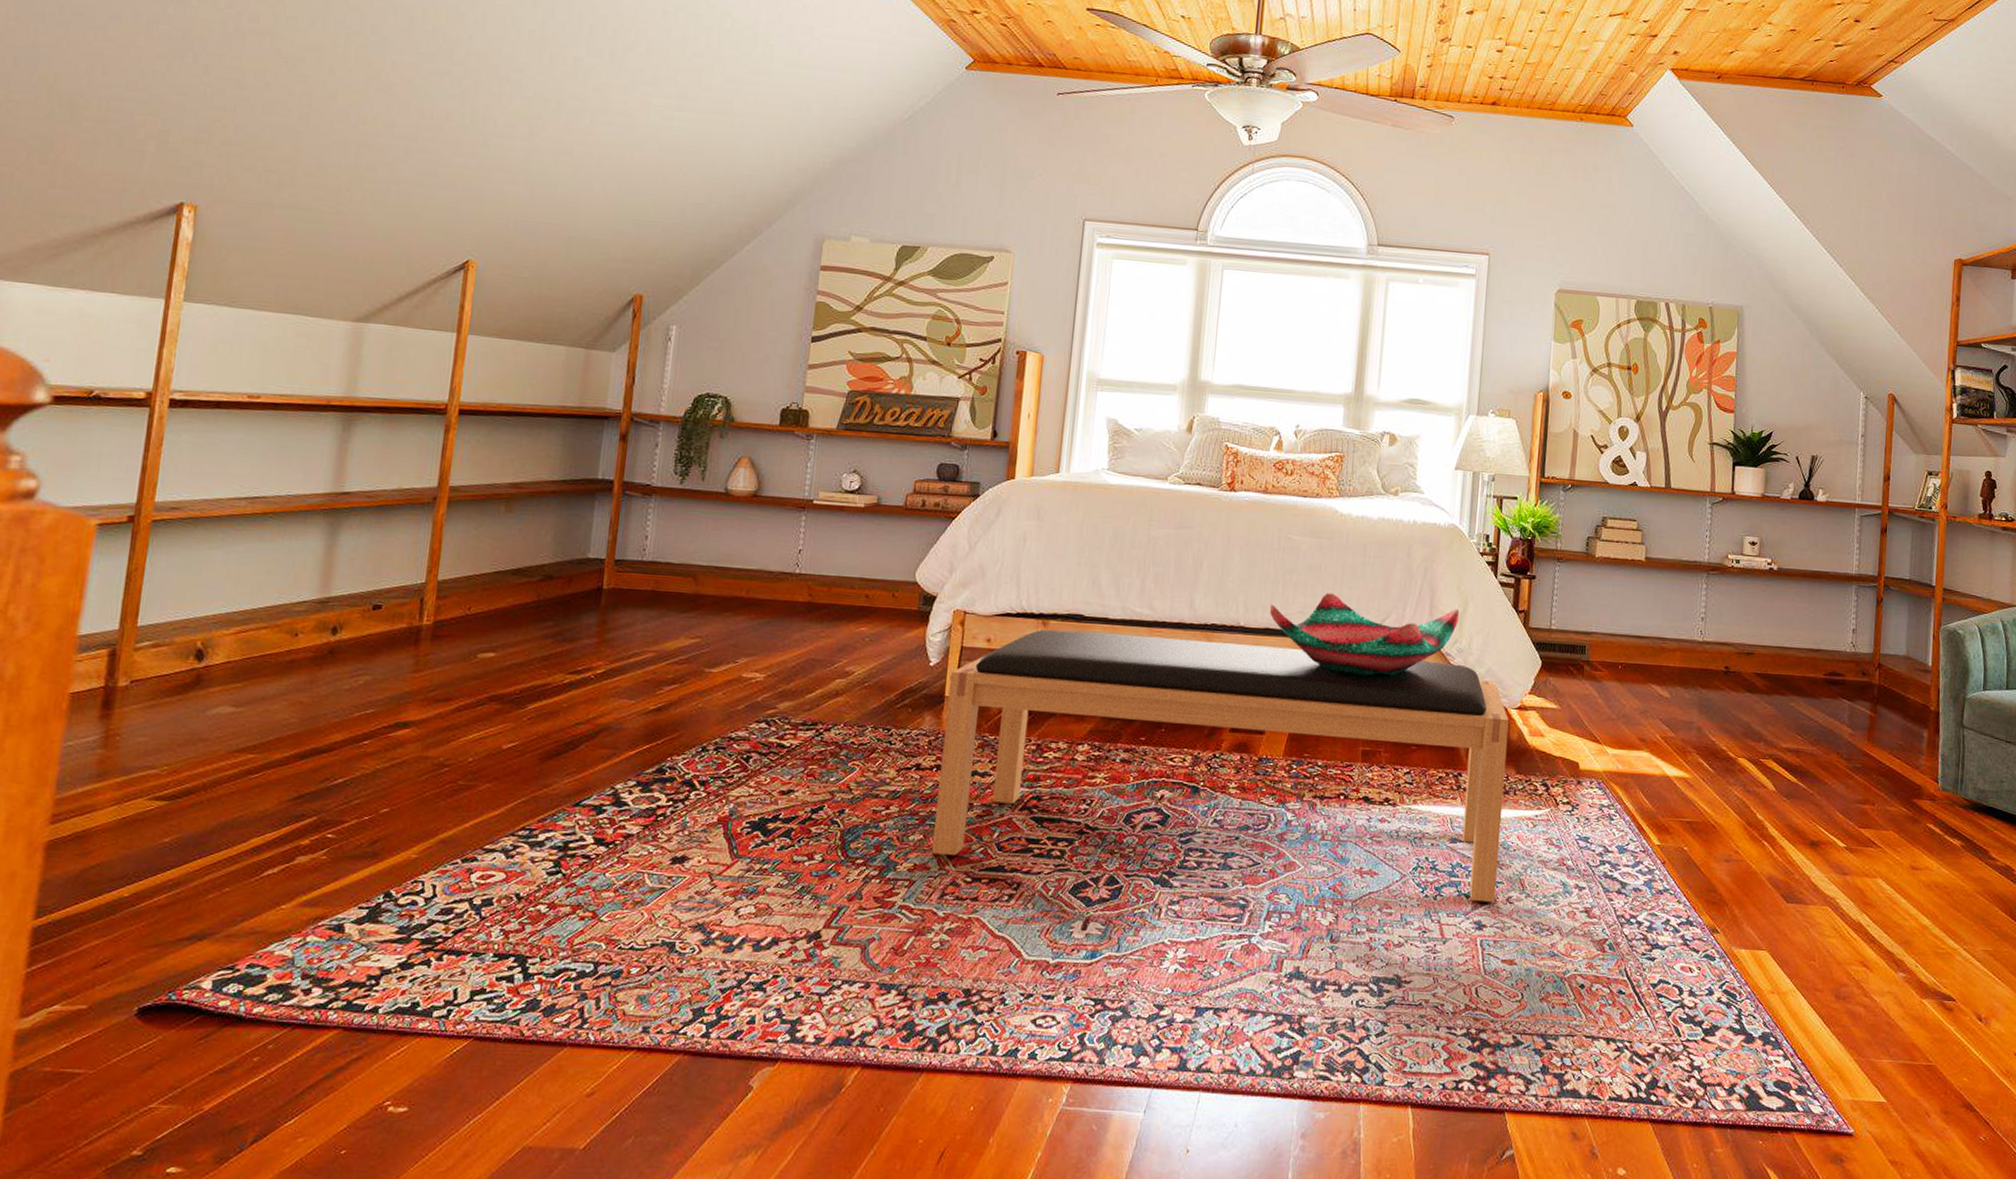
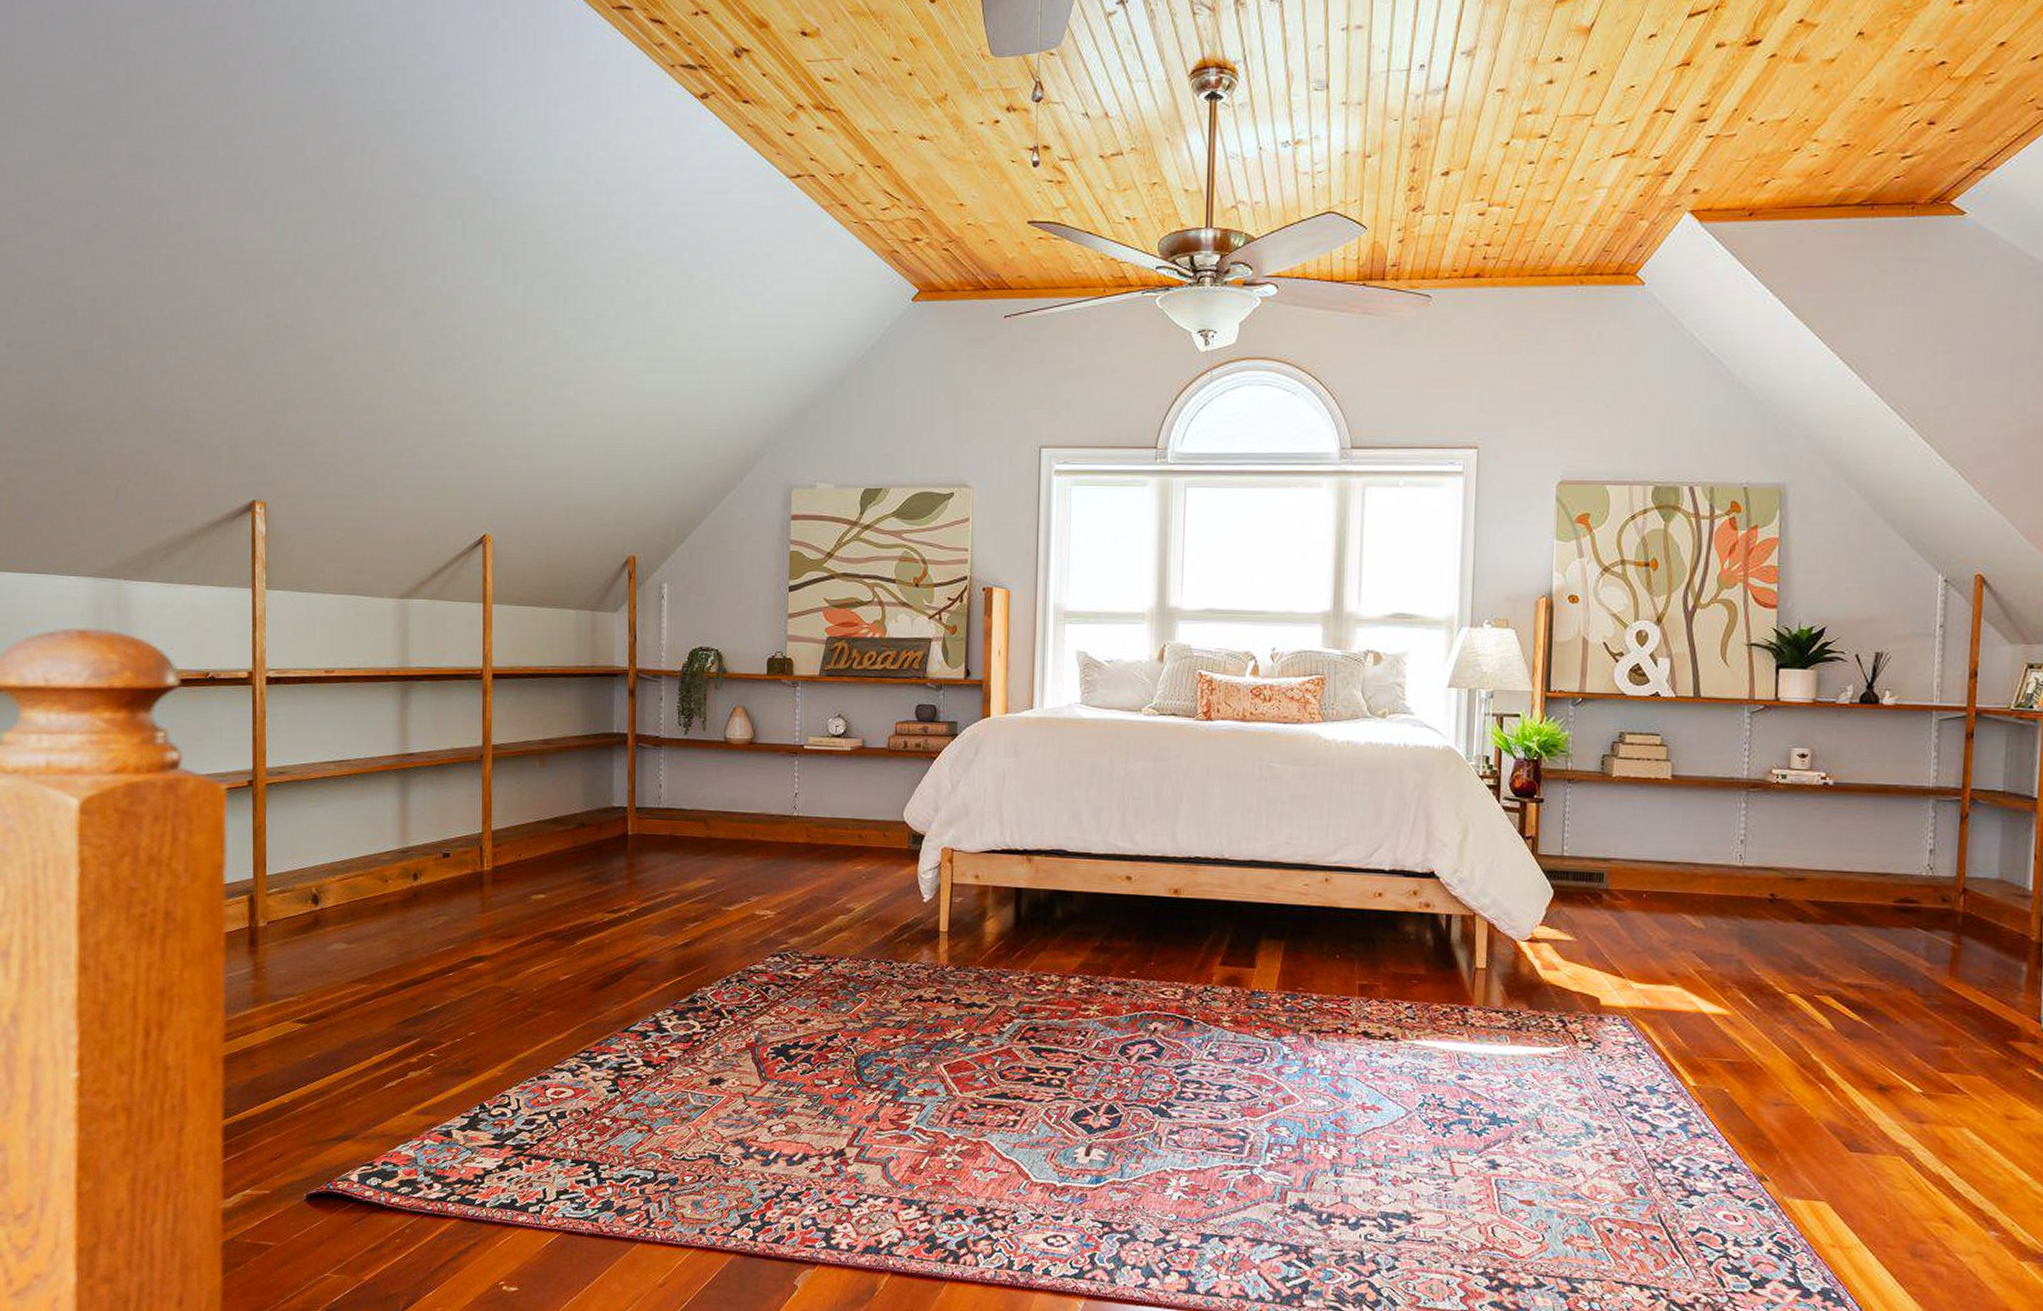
bench: present [931,629,1509,903] -> none [938,865,1519,1142]
decorative bowl: present [1269,593,1460,676] -> none [1254,823,1459,908]

